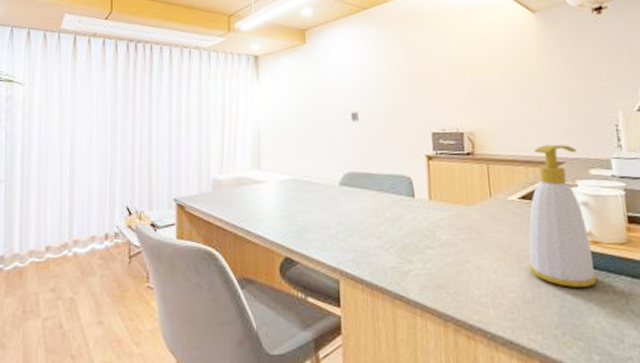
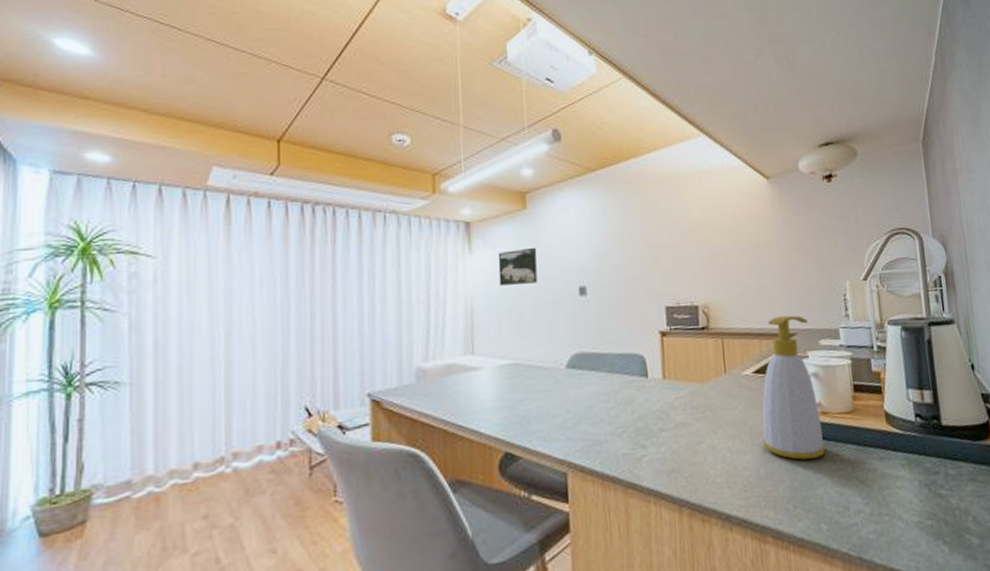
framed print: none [281,77,315,110] -> present [498,247,538,285]

